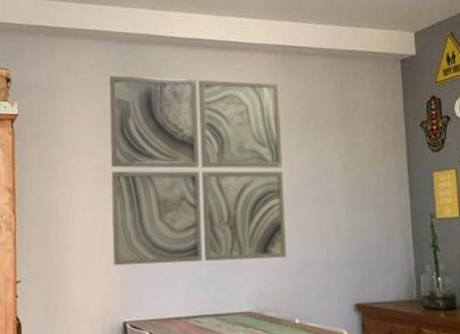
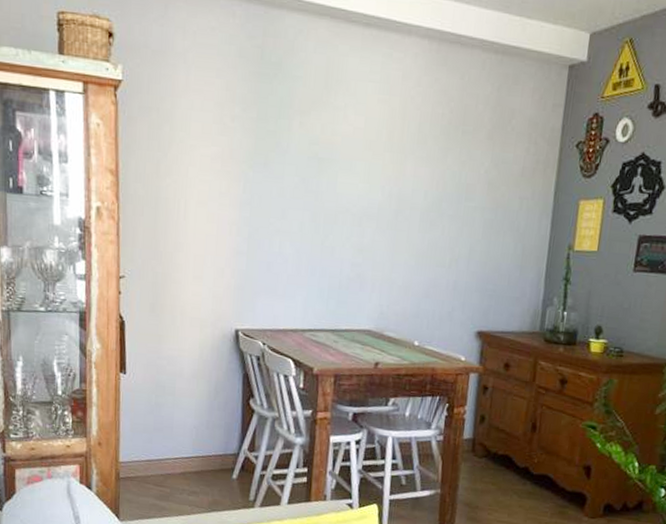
wall art: present [109,76,287,266] -> none [227,44,429,277]

